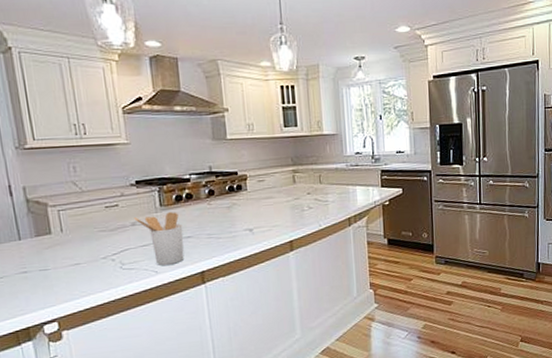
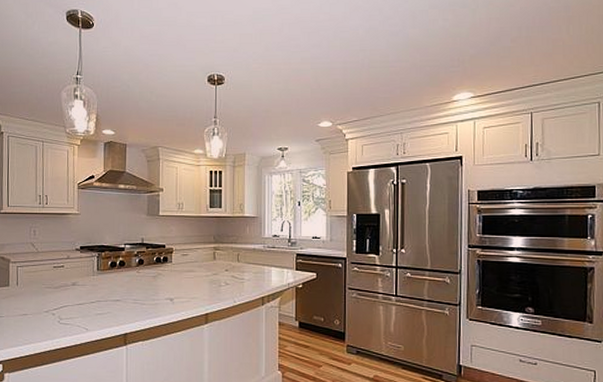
utensil holder: present [134,212,185,265] -> none [75,276,113,324]

